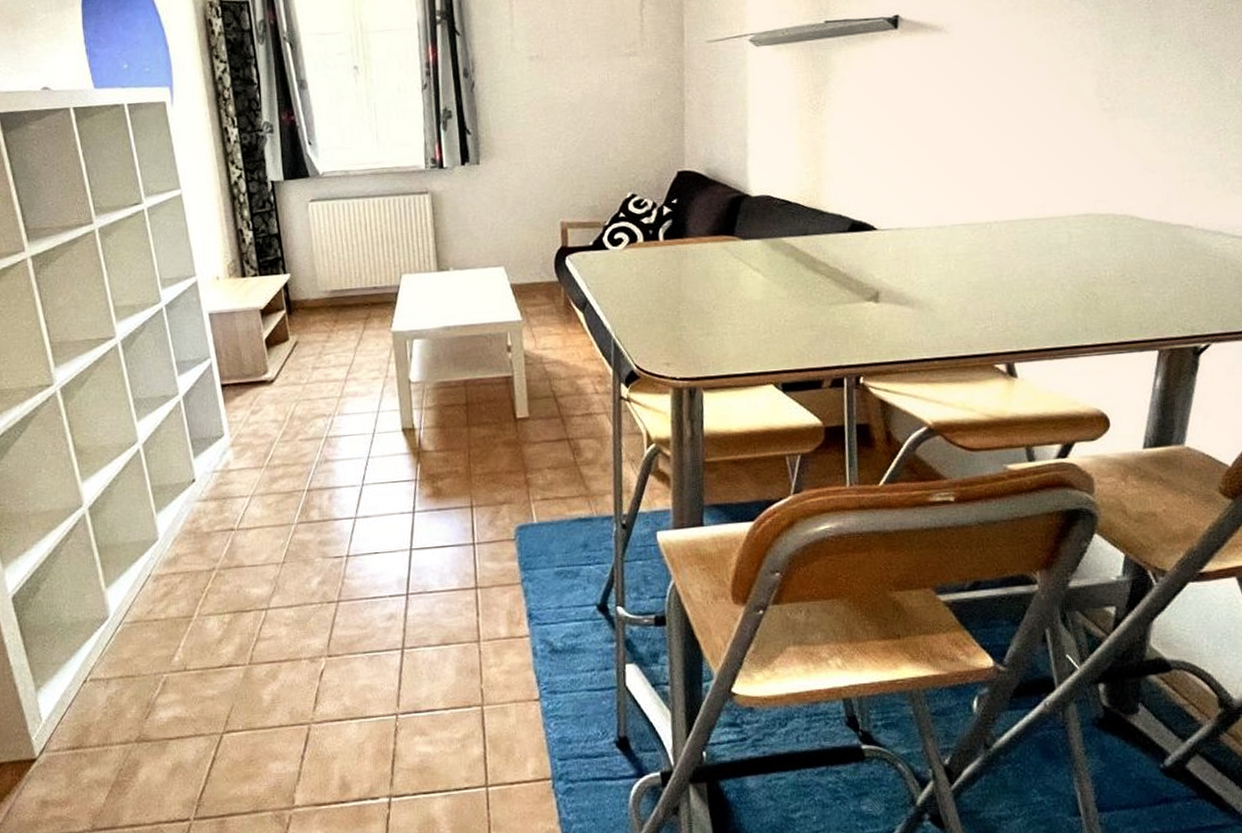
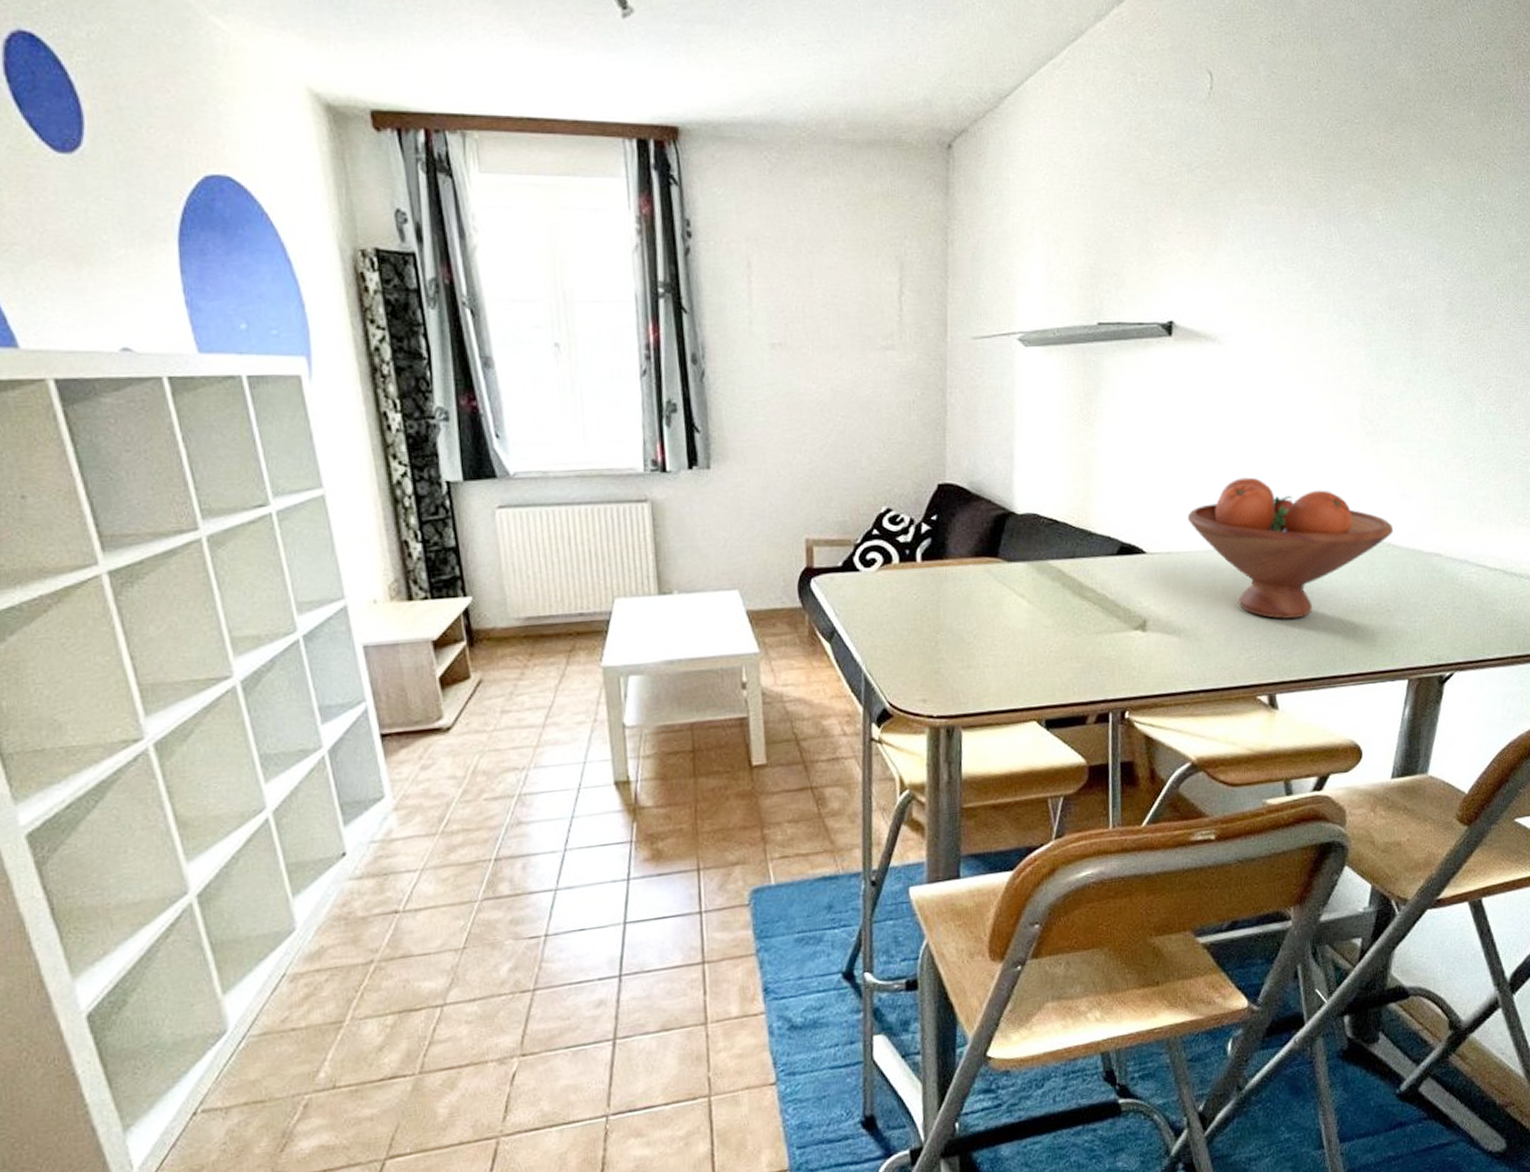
fruit bowl: none [917,156,1136,291] -> present [1187,477,1393,619]

